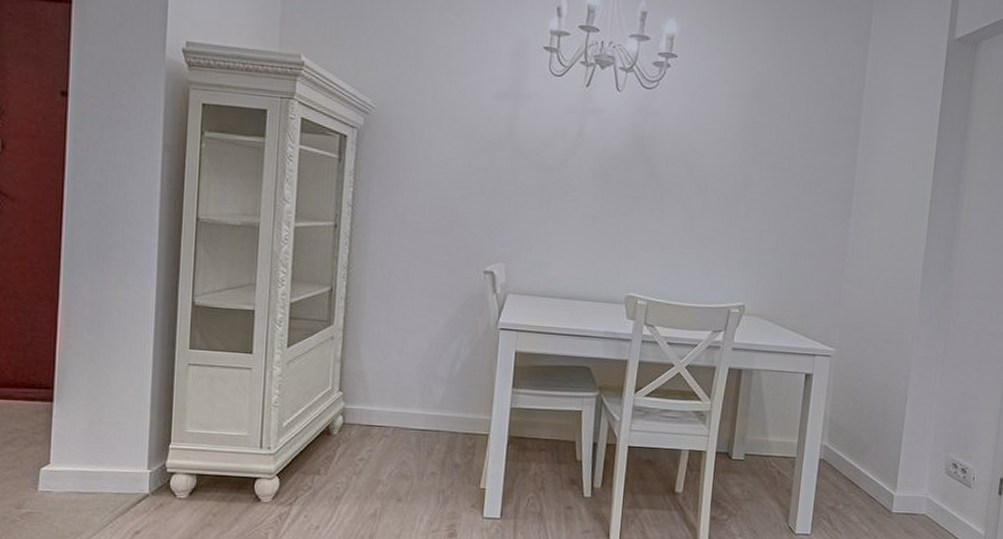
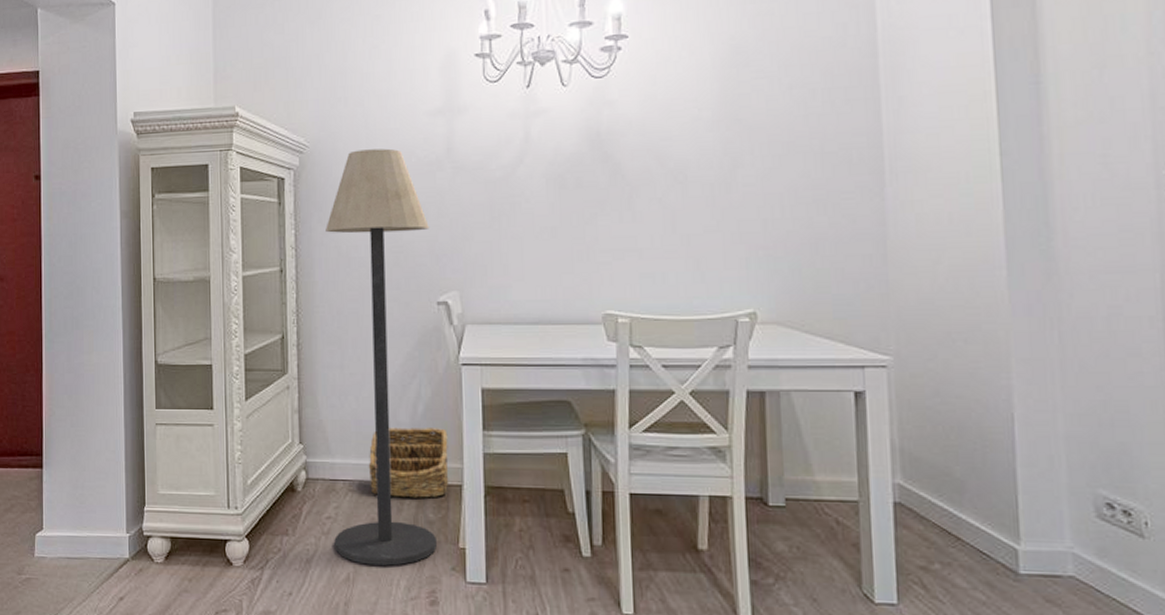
floor lamp: none [364,119,484,503] -> present [326,148,437,566]
basket: none [404,381,481,445] -> present [368,427,449,498]

